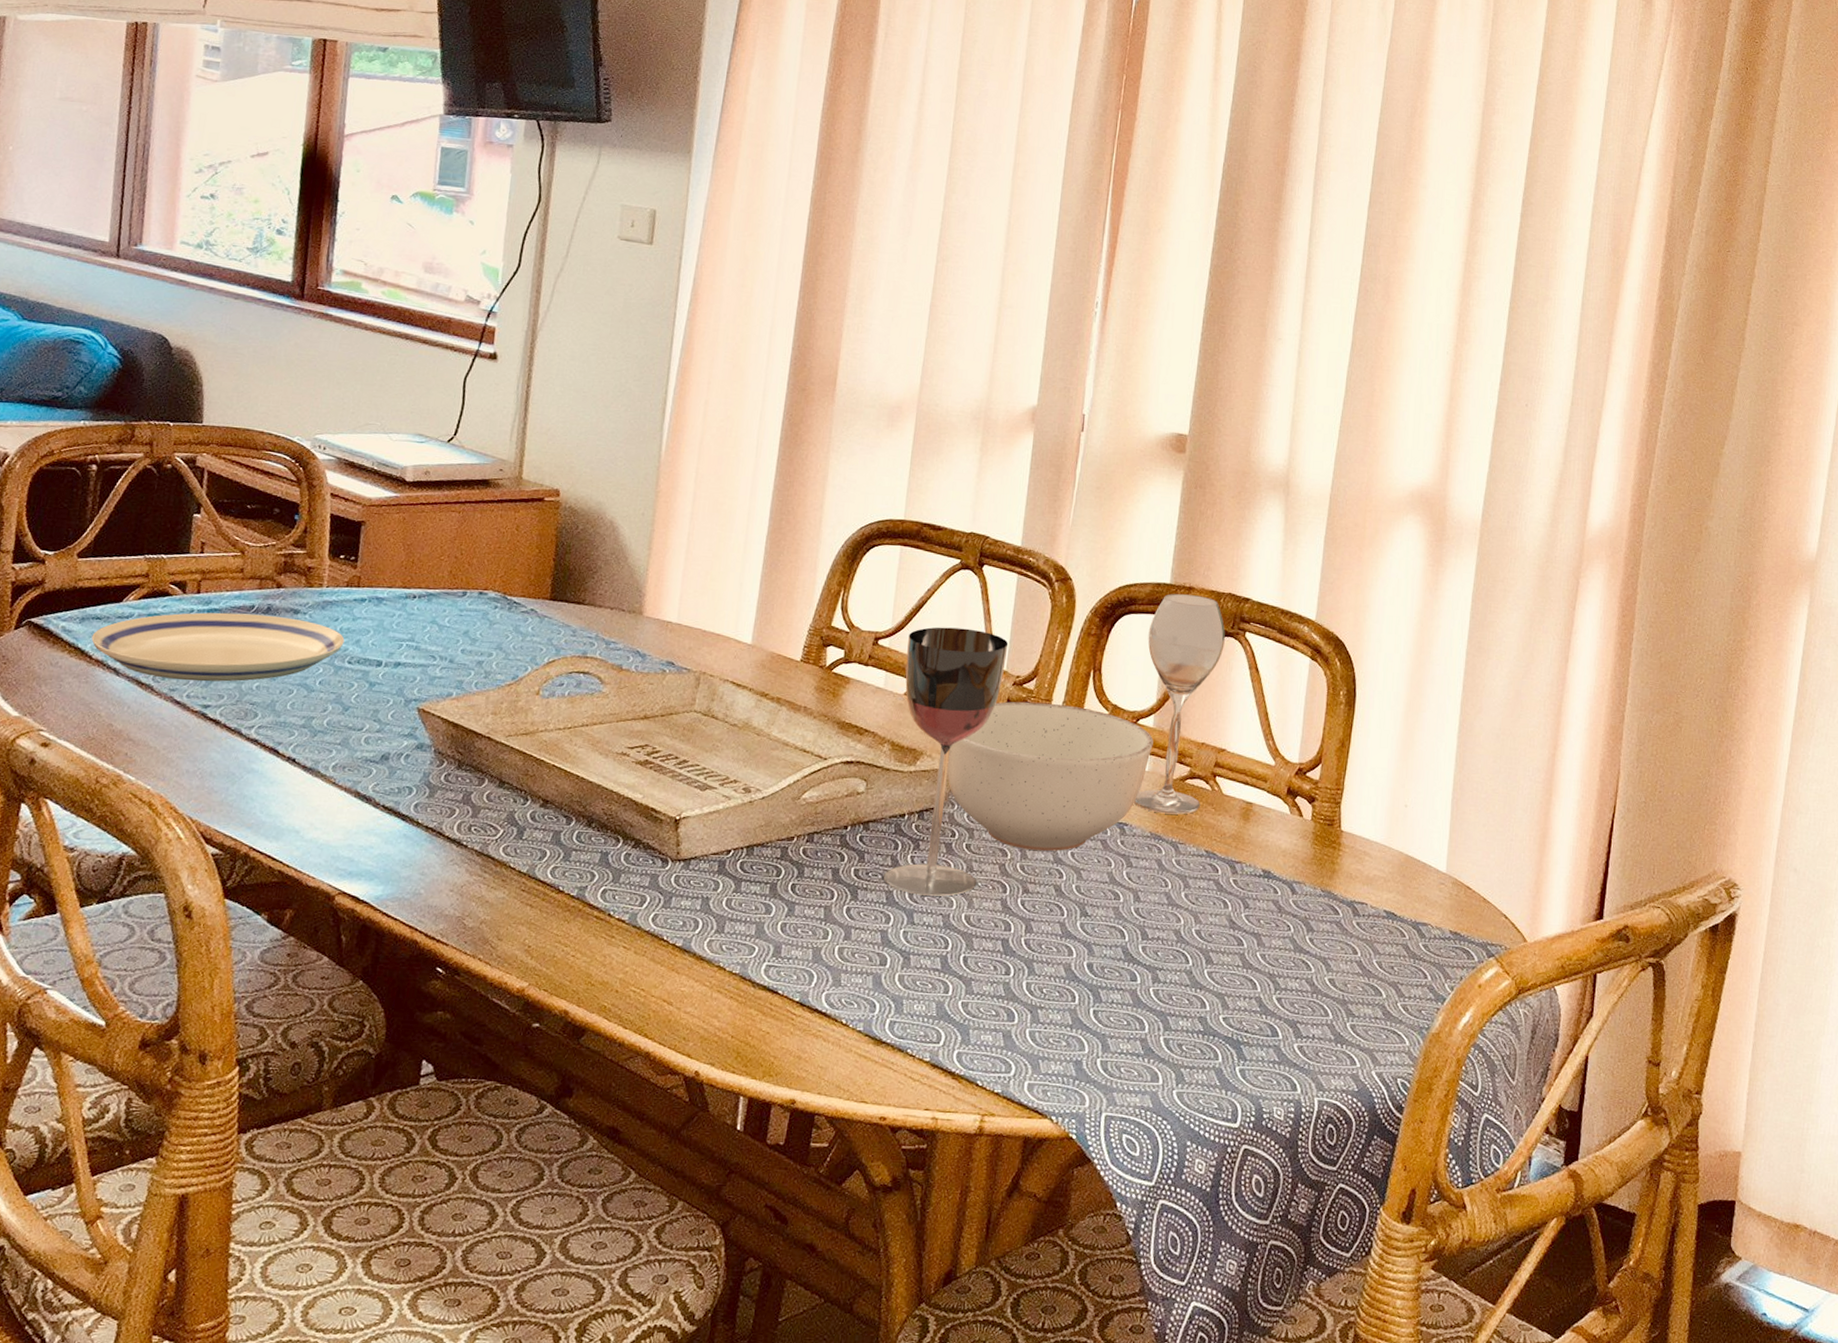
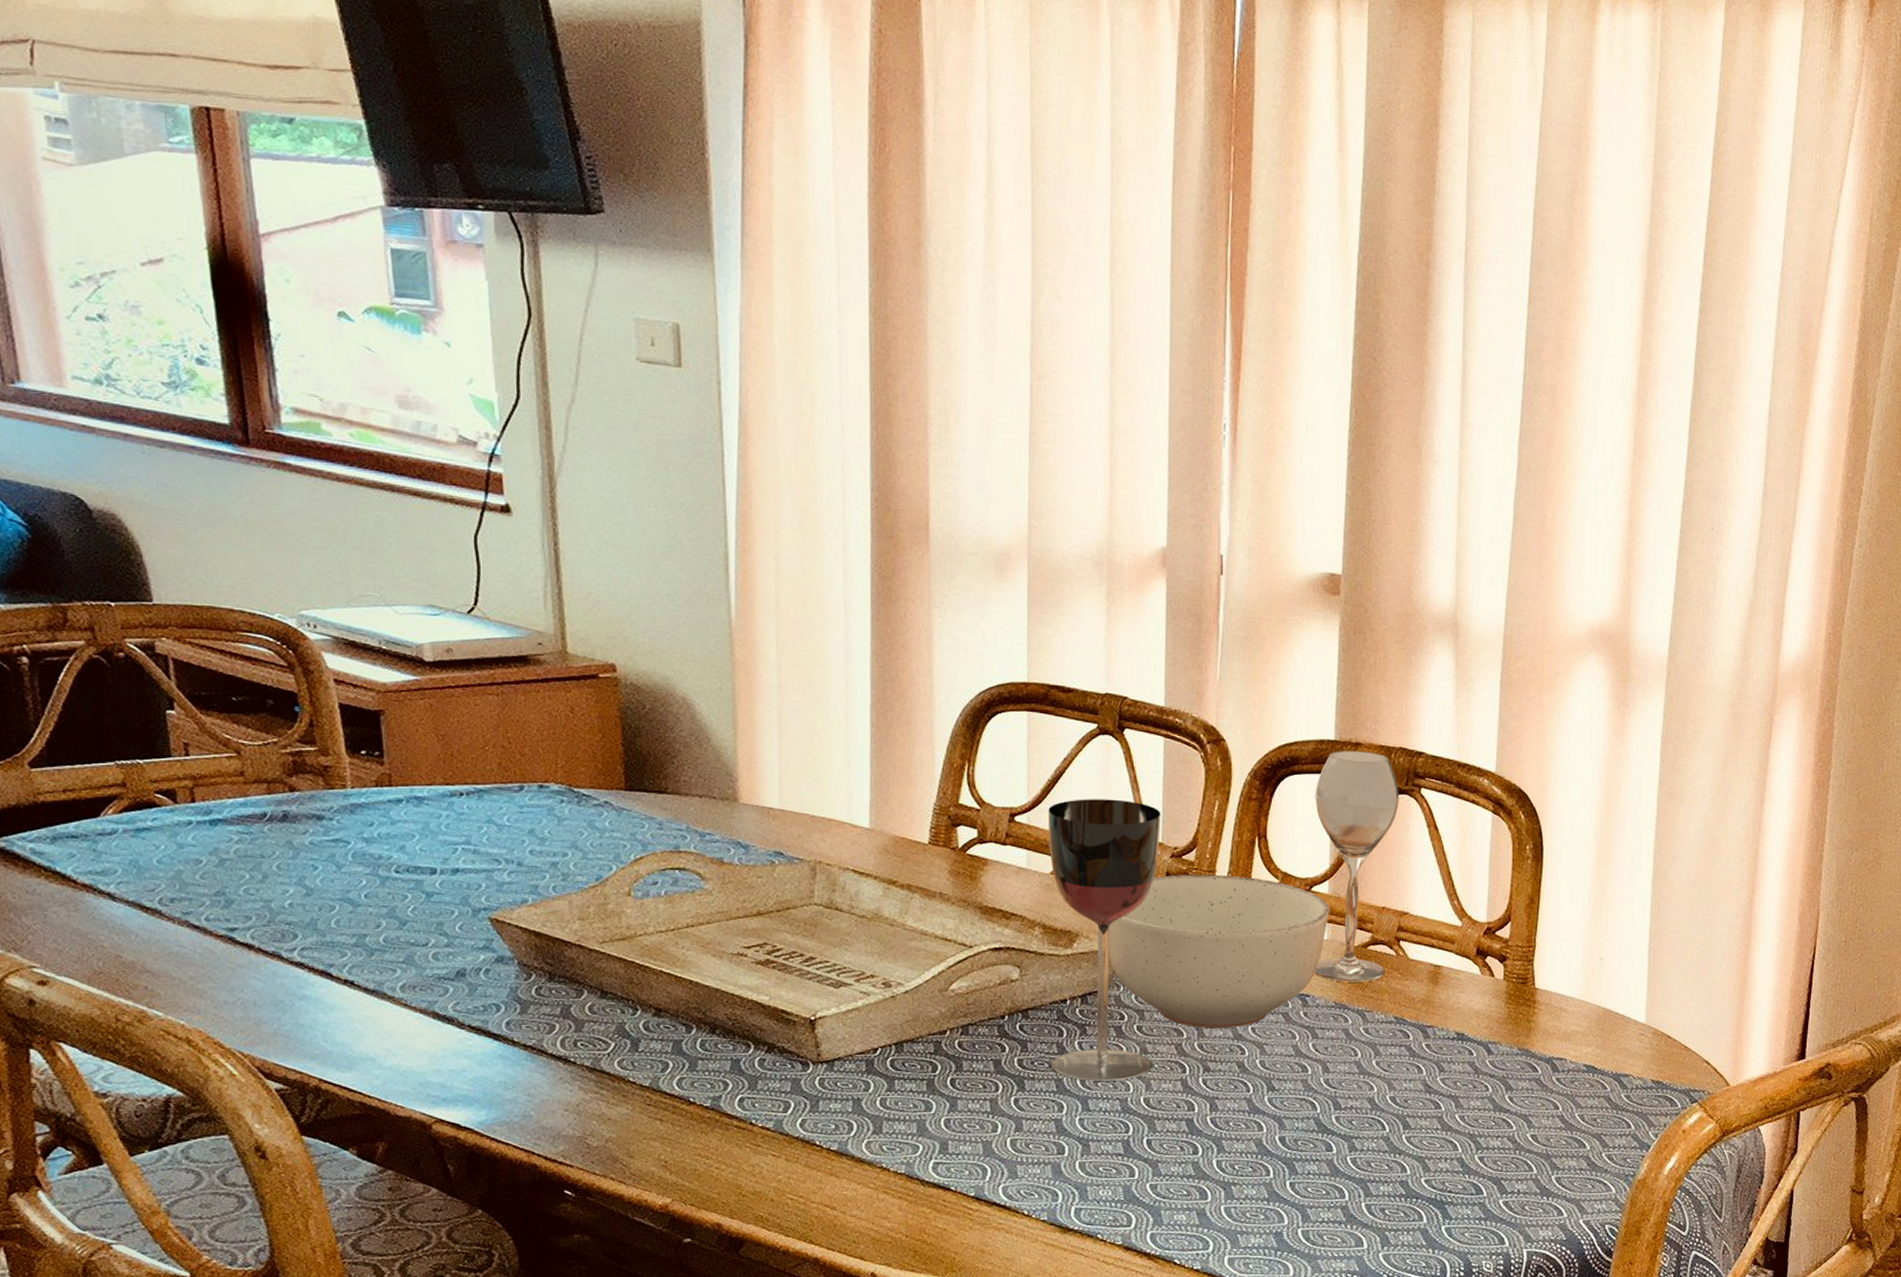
plate: present [91,612,345,682] -> none [70,823,386,902]

